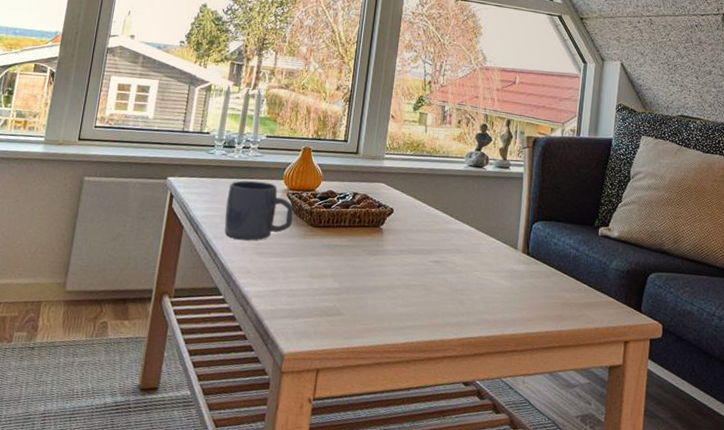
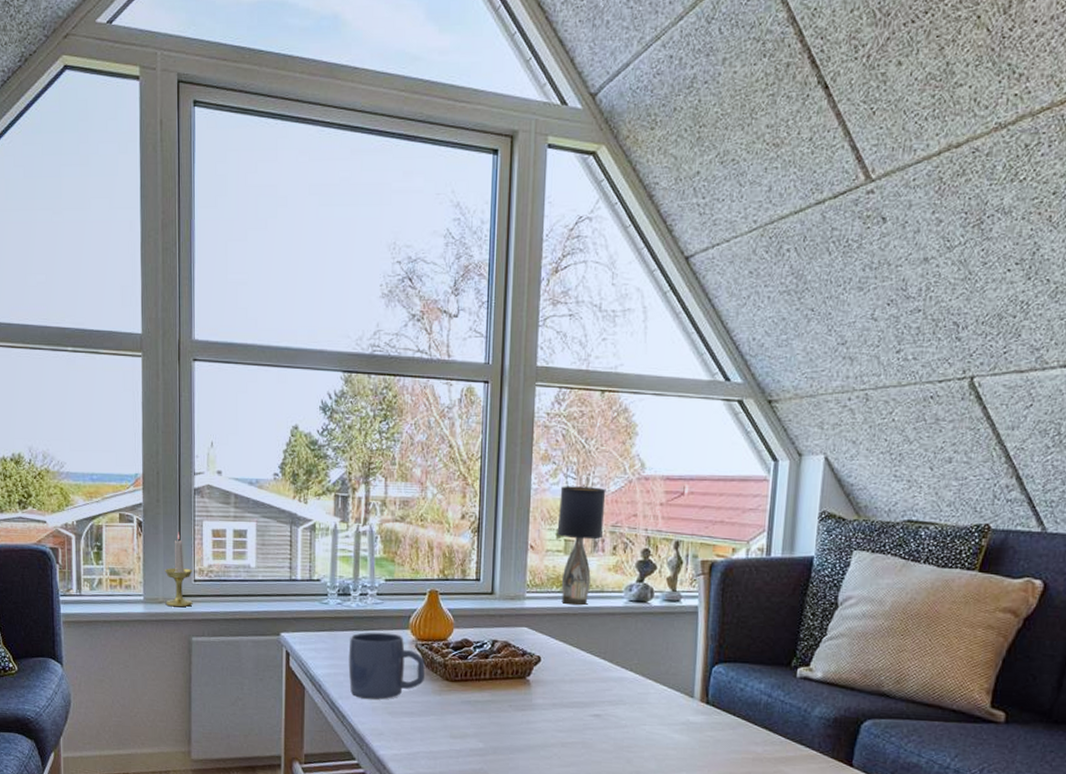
candlestick: none [64,83,95,150] -> present [165,532,193,608]
table lamp: none [414,69,455,168] -> present [557,486,606,606]

